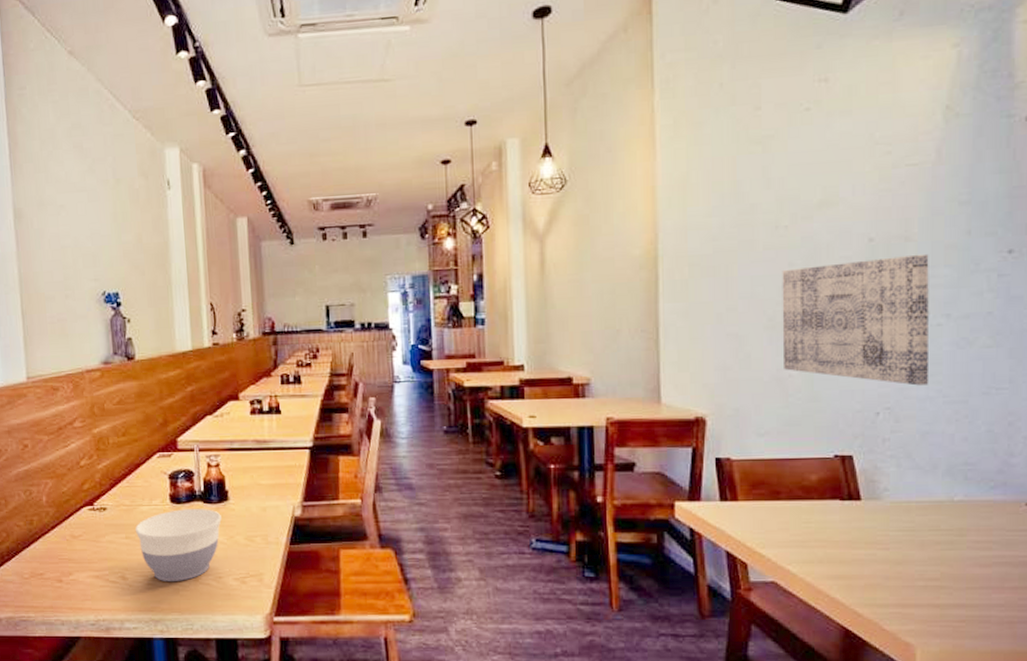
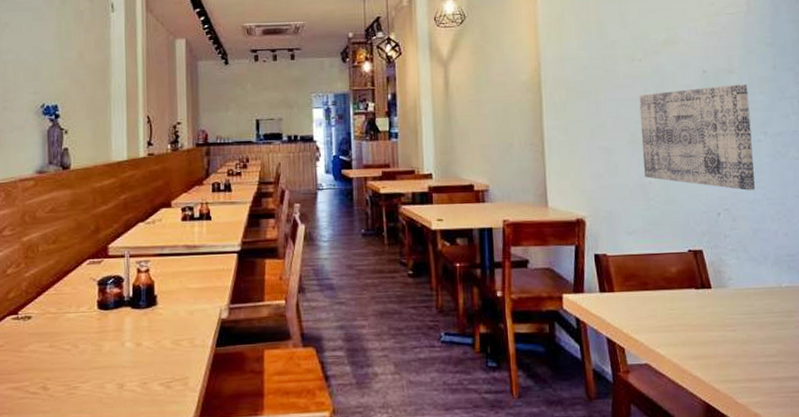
bowl: present [136,509,222,581] -> none [61,314,149,390]

